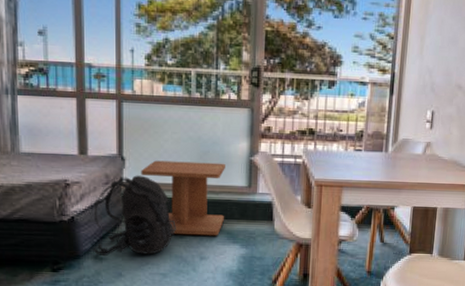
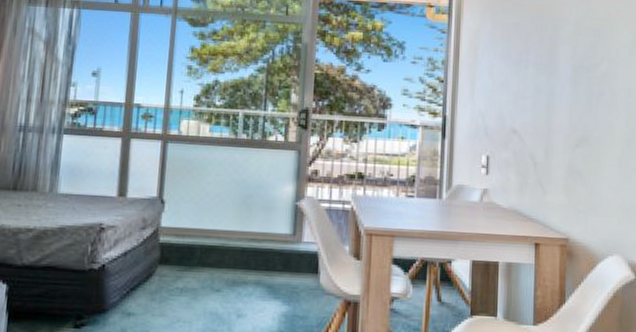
backpack: present [93,175,177,256] -> none [121,220,214,310]
side table: present [141,160,225,236] -> none [180,204,269,290]

